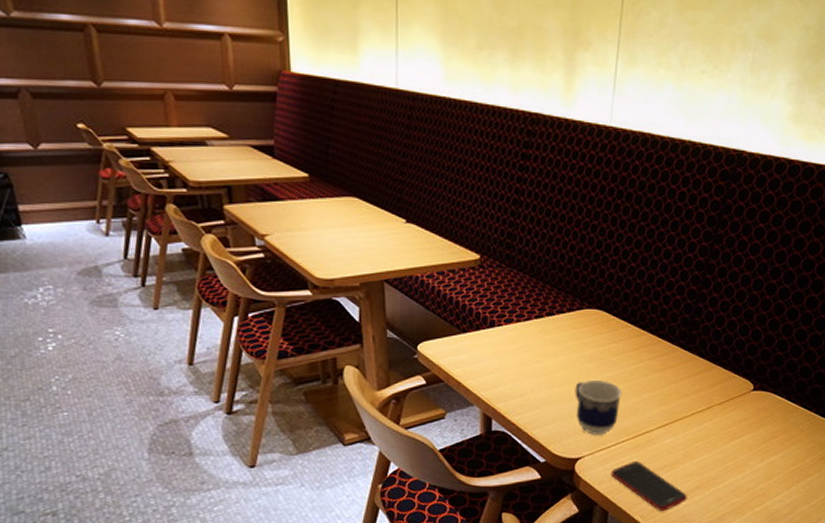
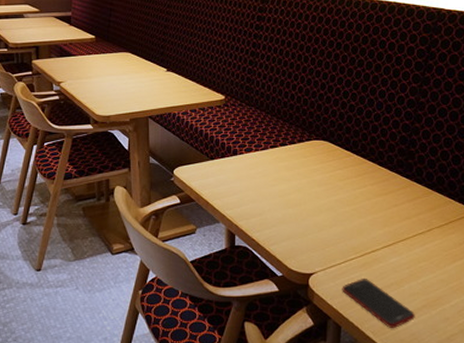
cup: present [575,380,623,436] -> none [306,203,349,253]

